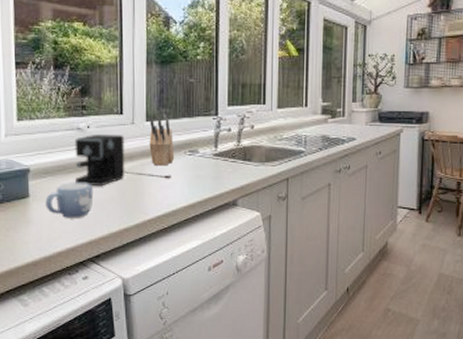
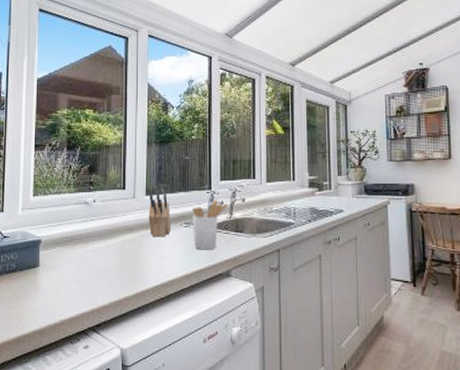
mug: present [45,183,94,218] -> none [53,253,97,287]
coffee maker: present [74,135,171,185] -> none [81,208,168,256]
utensil holder: none [196,126,236,179] -> present [192,199,228,250]

